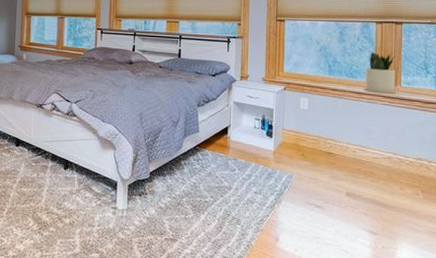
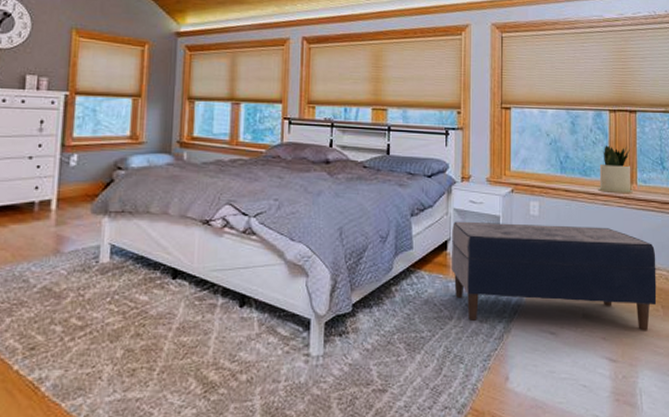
bench: none [231,112,418,211] -> present [452,221,657,331]

